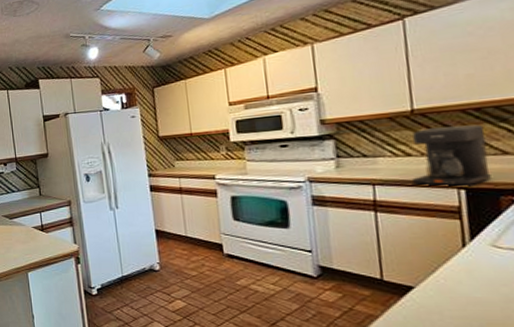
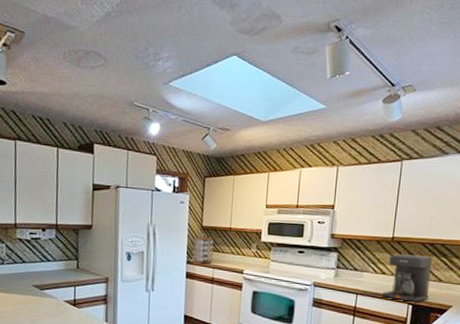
spice rack: none [152,143,178,176] -> present [192,233,214,264]

